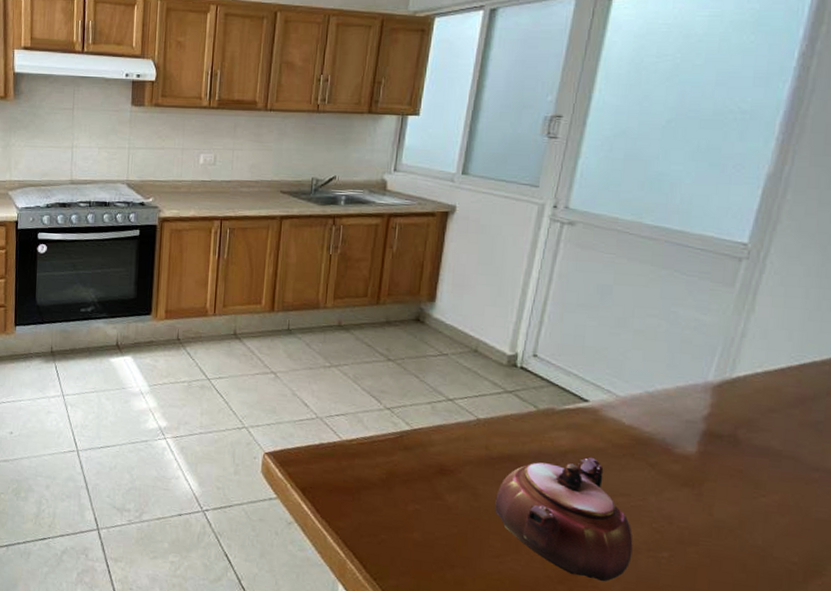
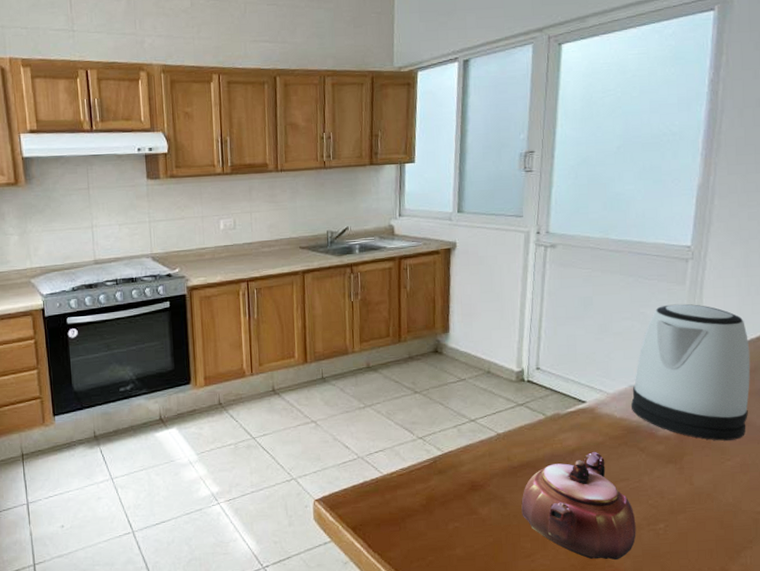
kettle: none [644,307,811,475] -> present [630,304,751,441]

